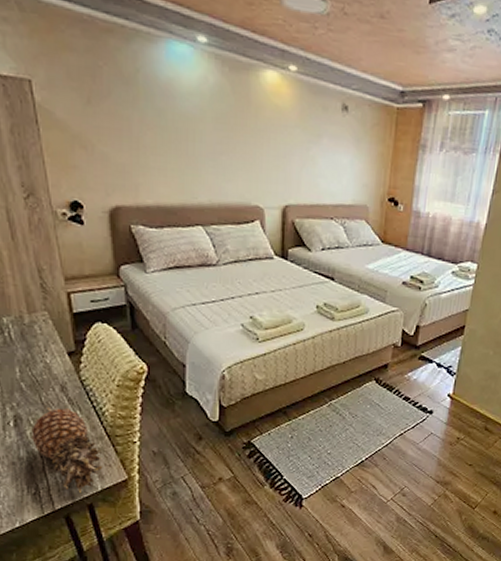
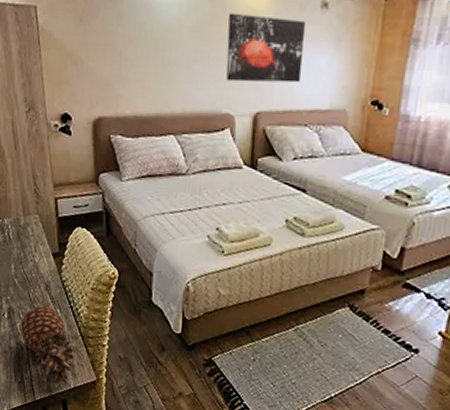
wall art: none [253,107,329,179] -> present [226,13,306,83]

